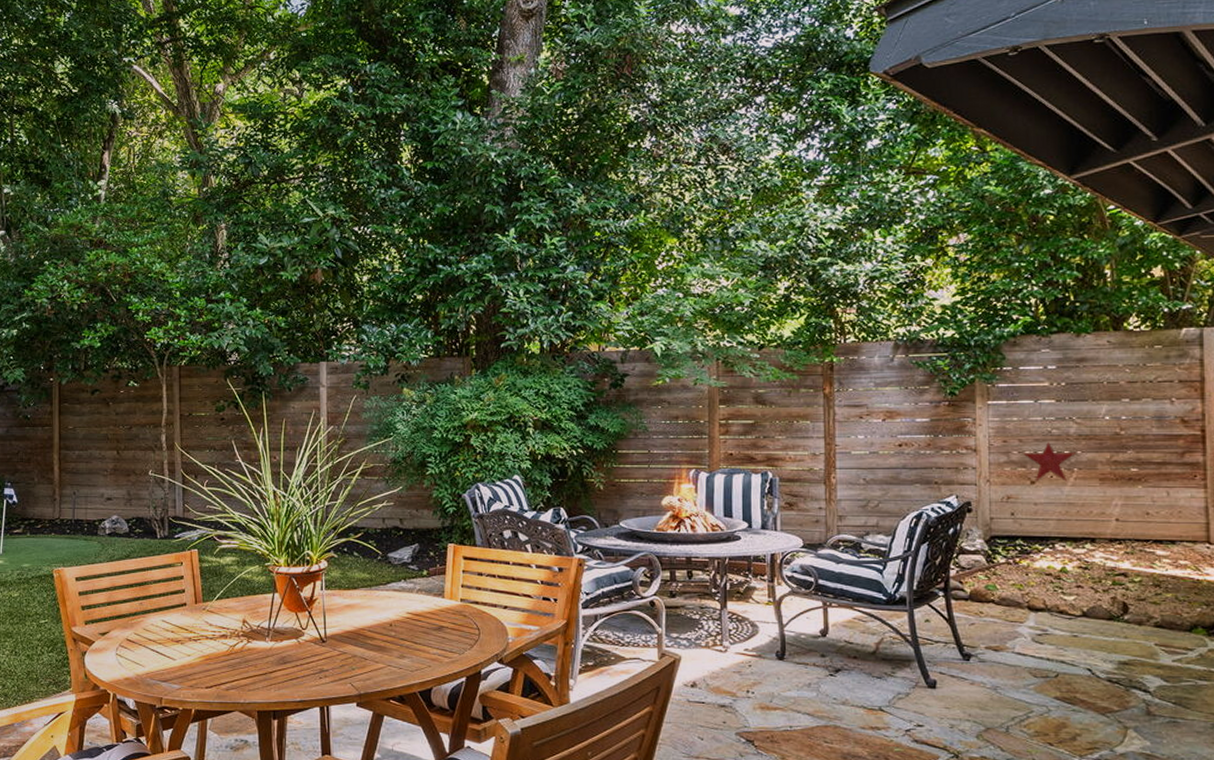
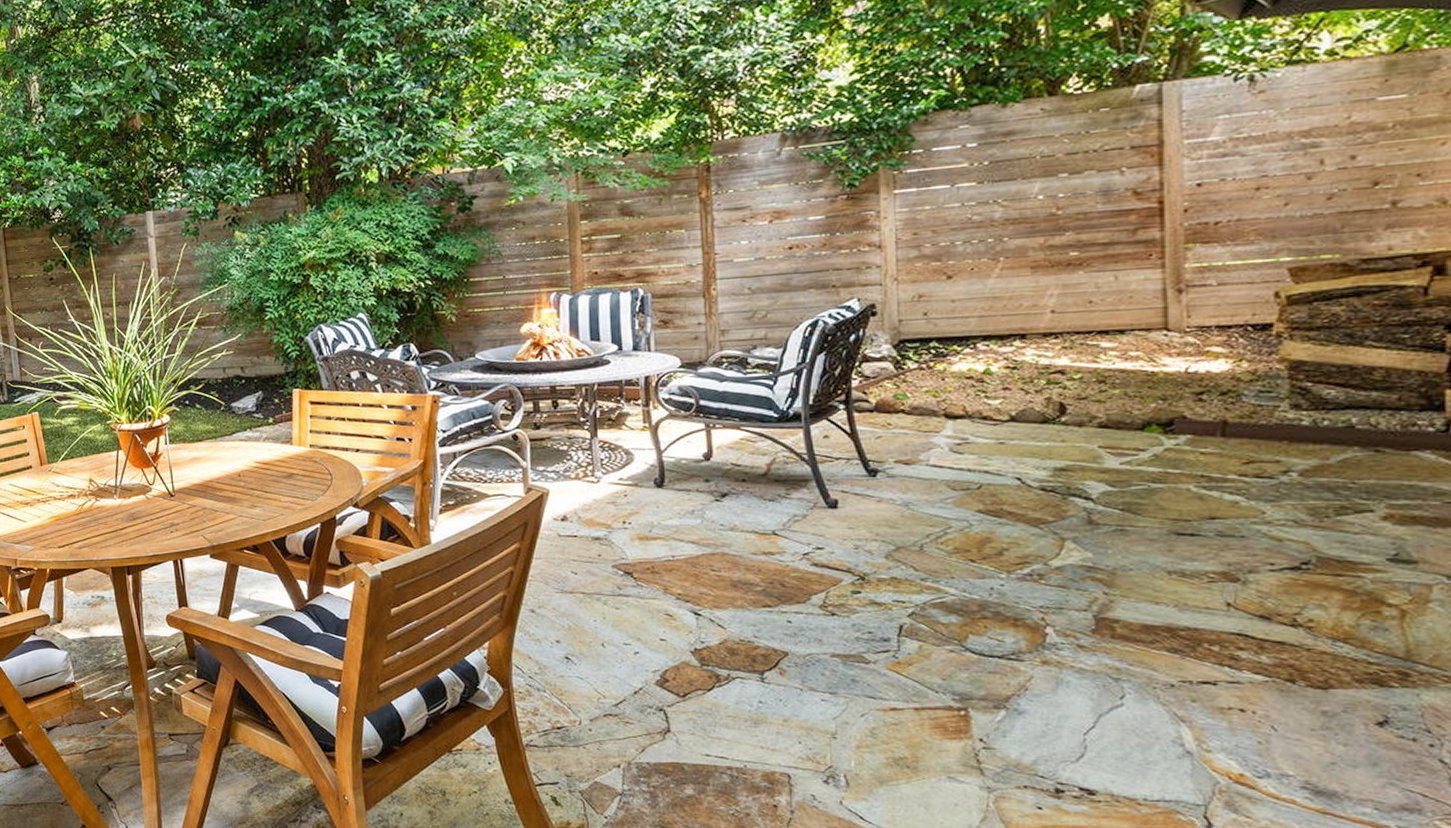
decorative star: present [1023,442,1076,482] -> none [937,231,1002,276]

